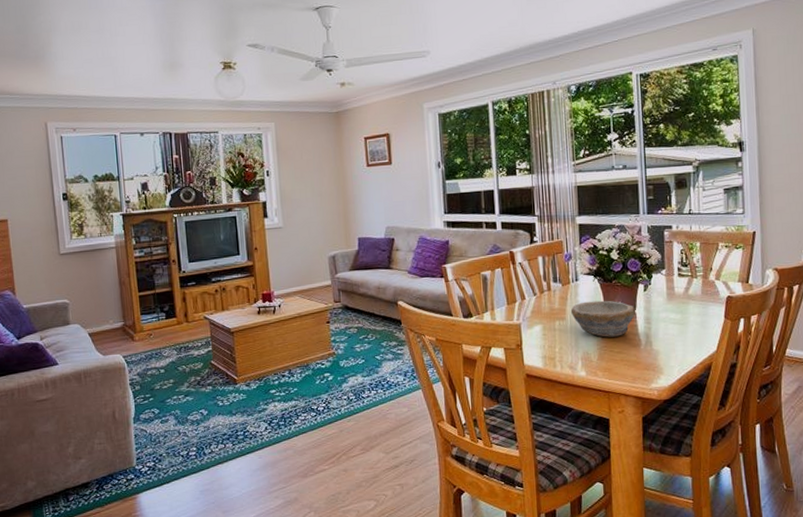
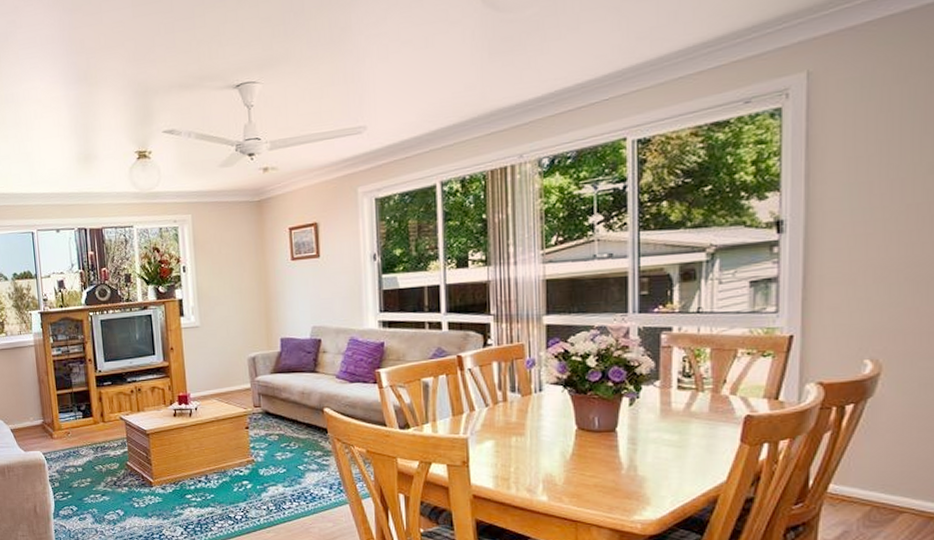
bowl: present [571,300,635,338] -> none [532,415,616,458]

